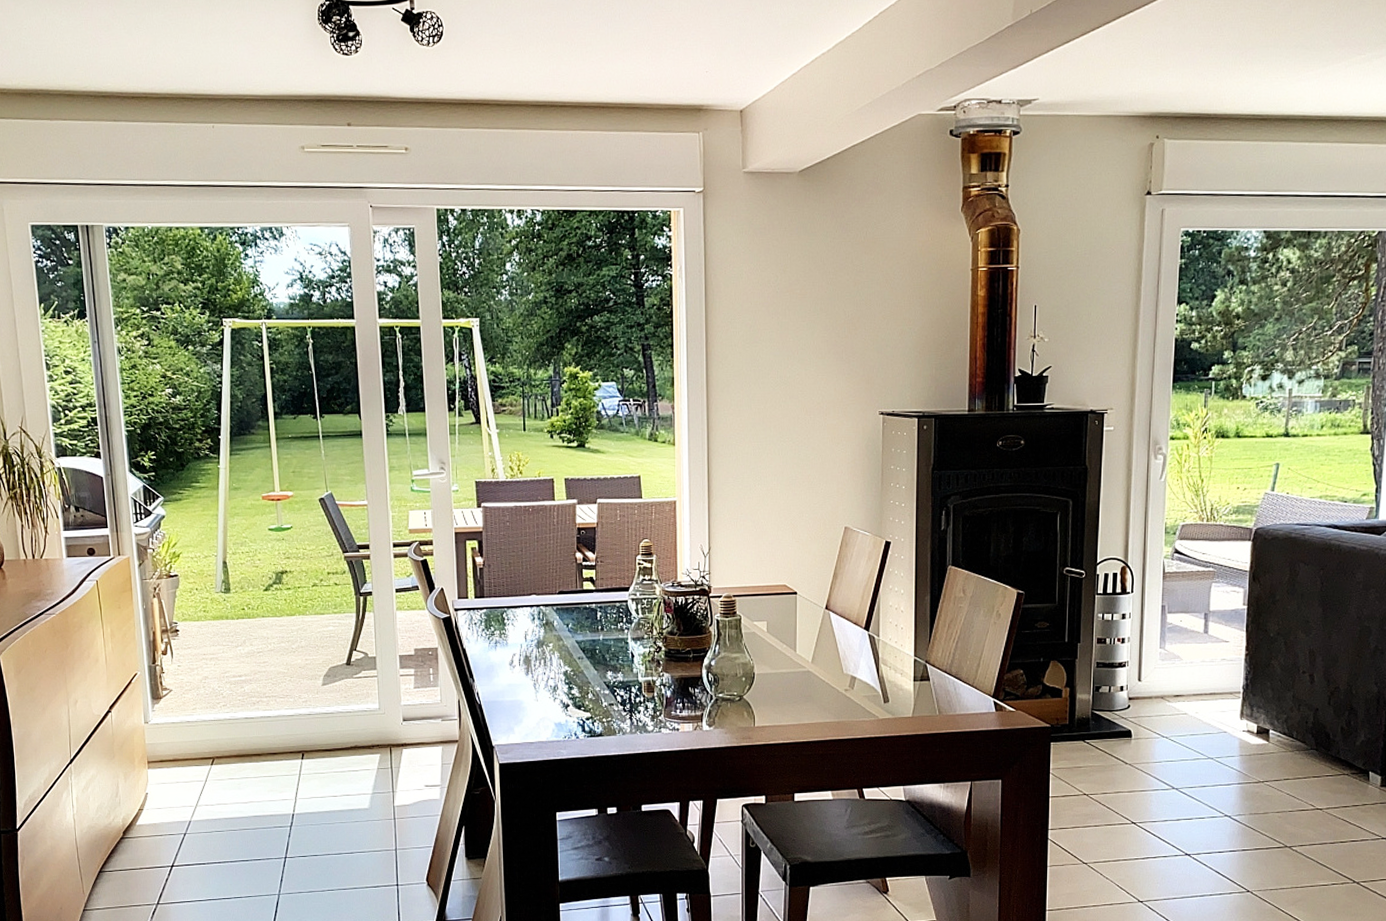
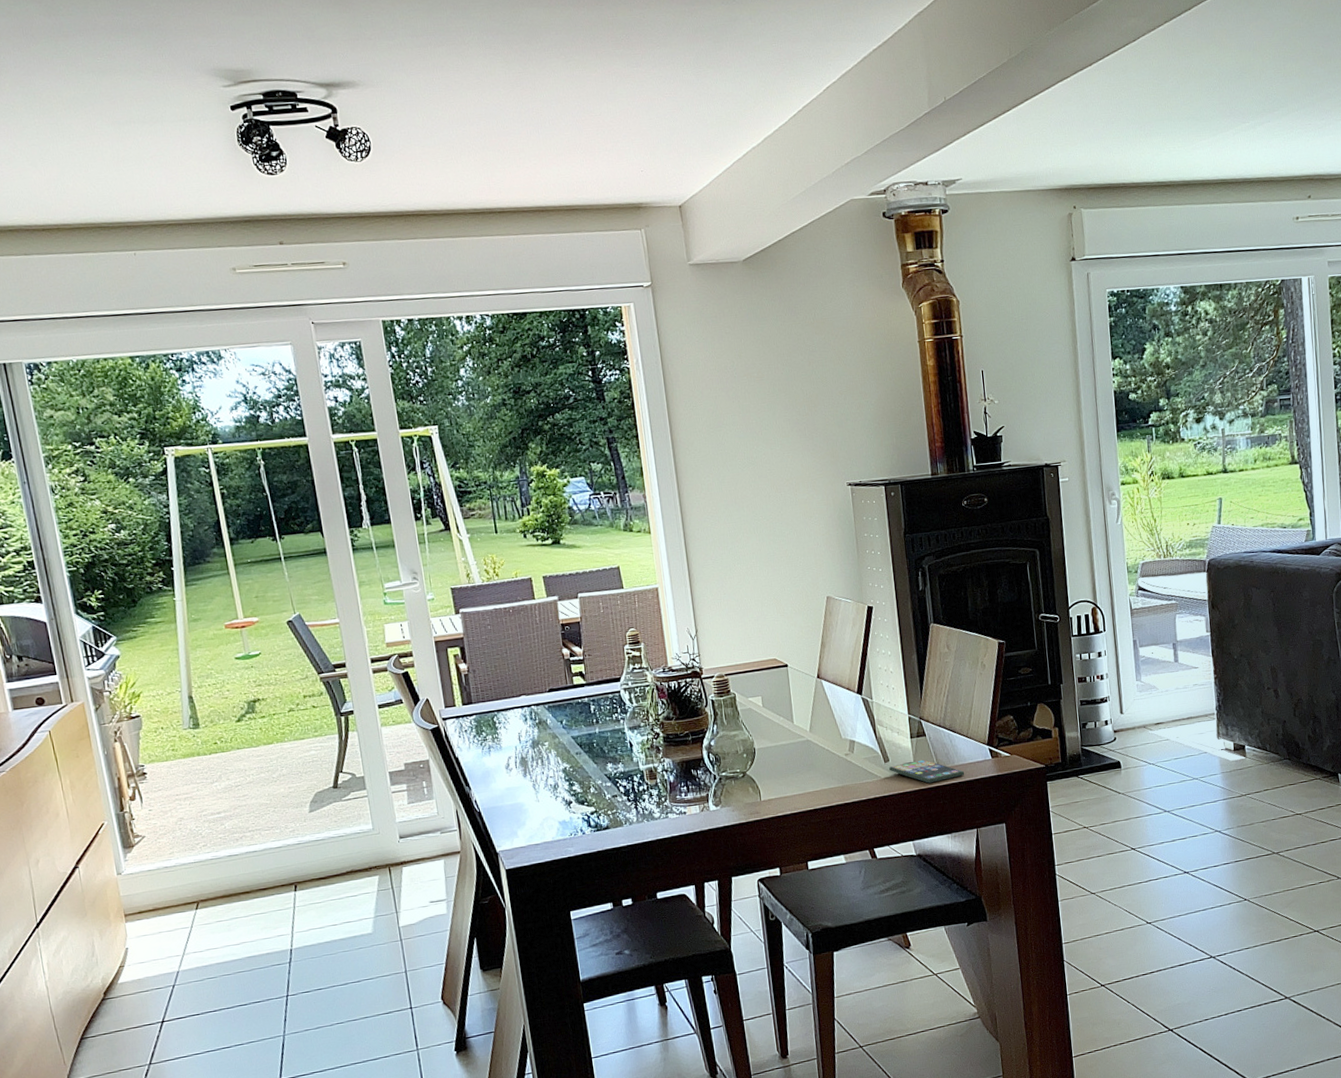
smartphone: none [888,704,966,729] -> present [889,759,965,783]

